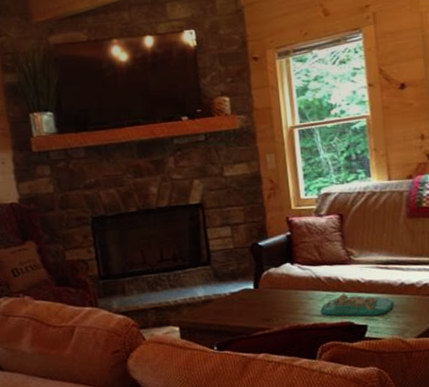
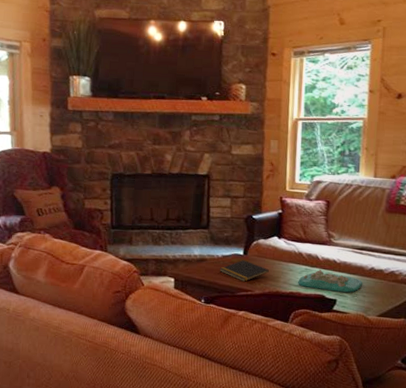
notepad: none [228,295,286,320] -> present [219,260,269,282]

